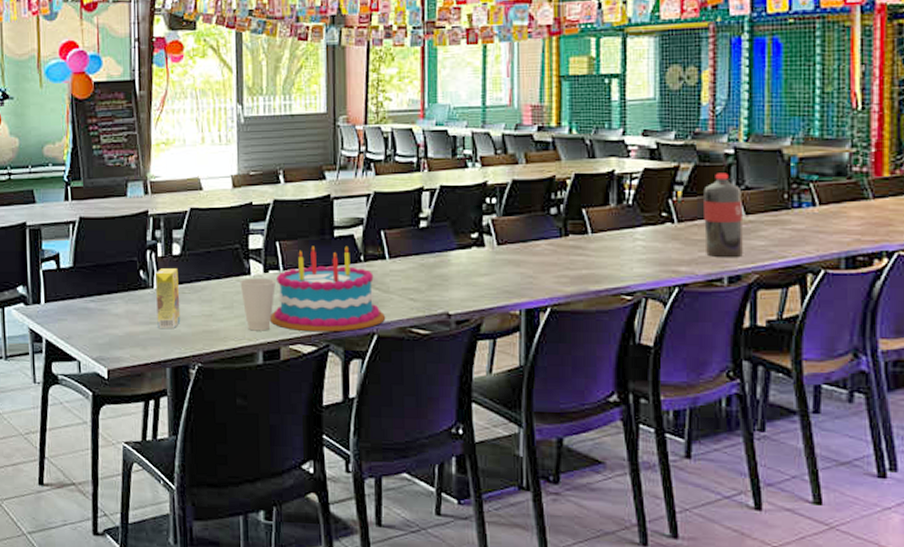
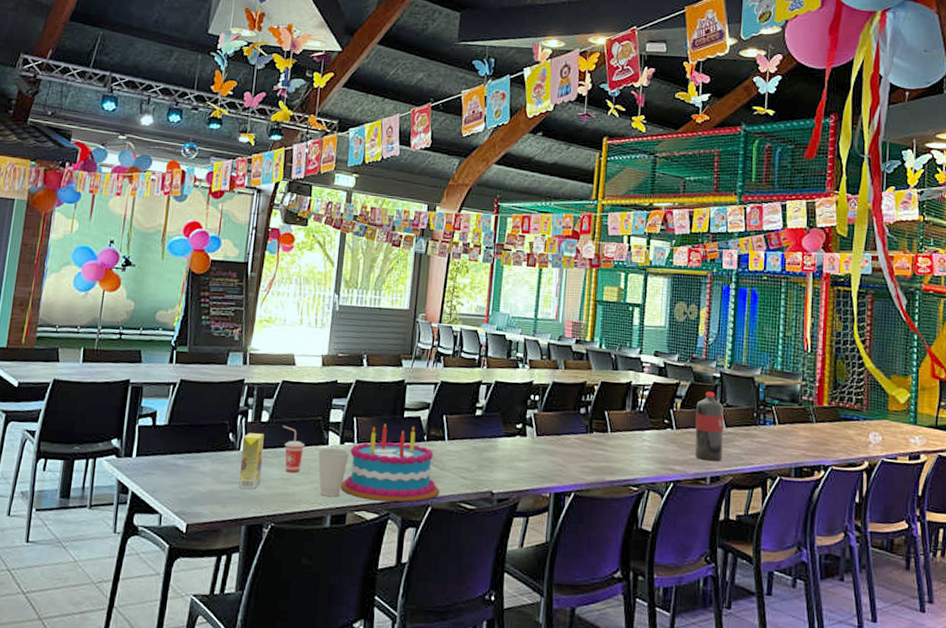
beverage cup: none [197,258,225,308] -> present [283,426,305,473]

